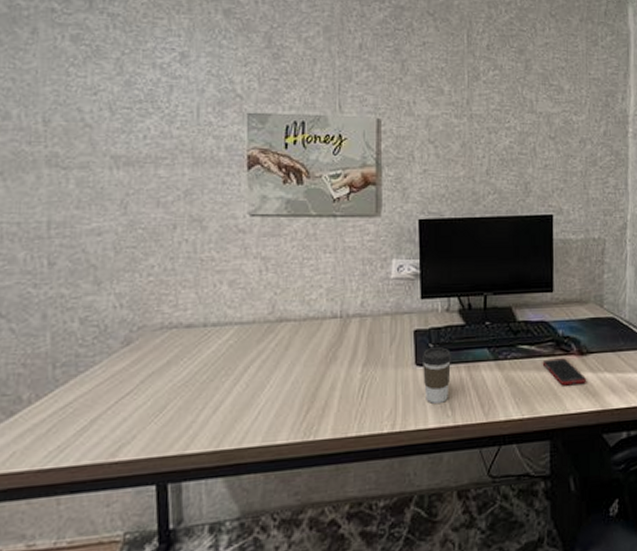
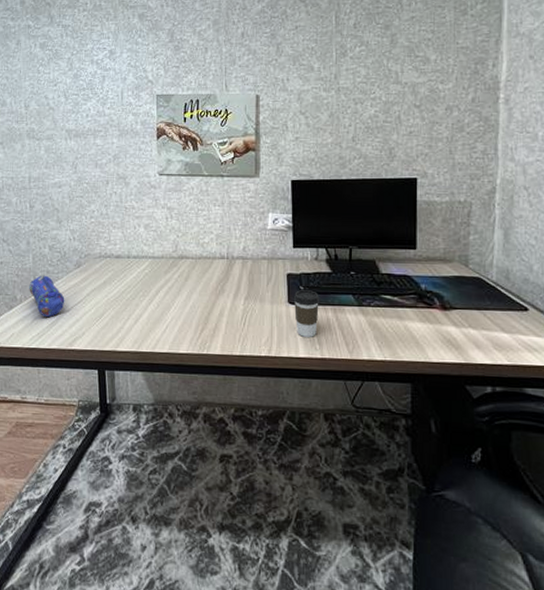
pencil case: none [44,361,105,421] -> present [29,275,65,317]
cell phone: present [542,358,587,386] -> none [404,310,450,337]

